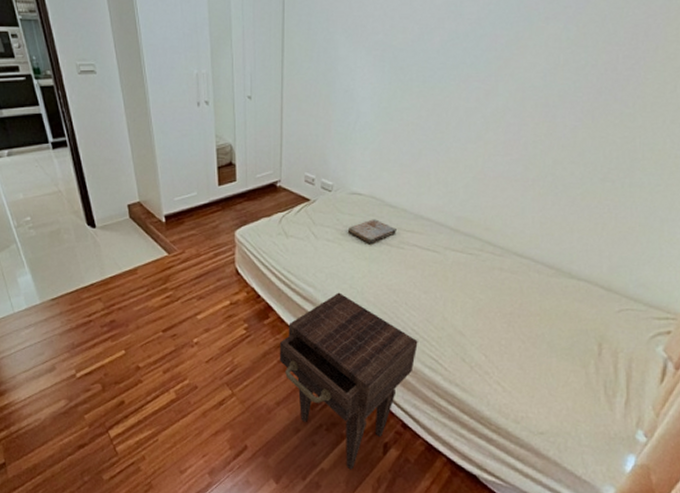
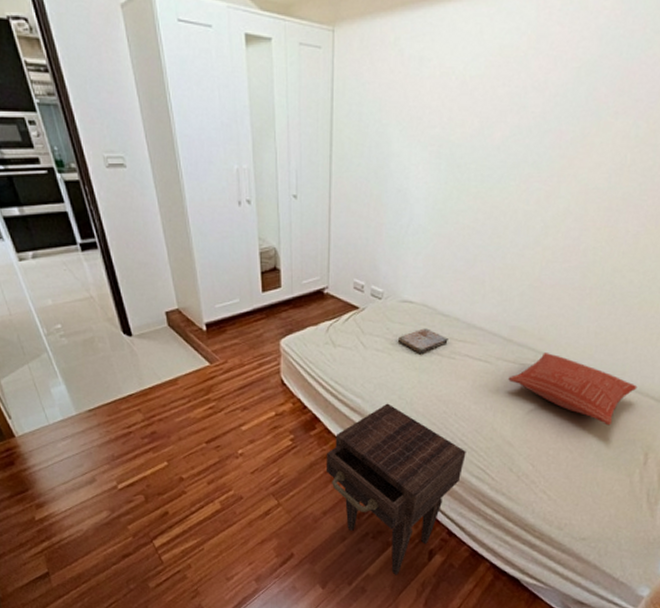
pillow: none [457,243,586,315] -> present [508,353,637,426]

